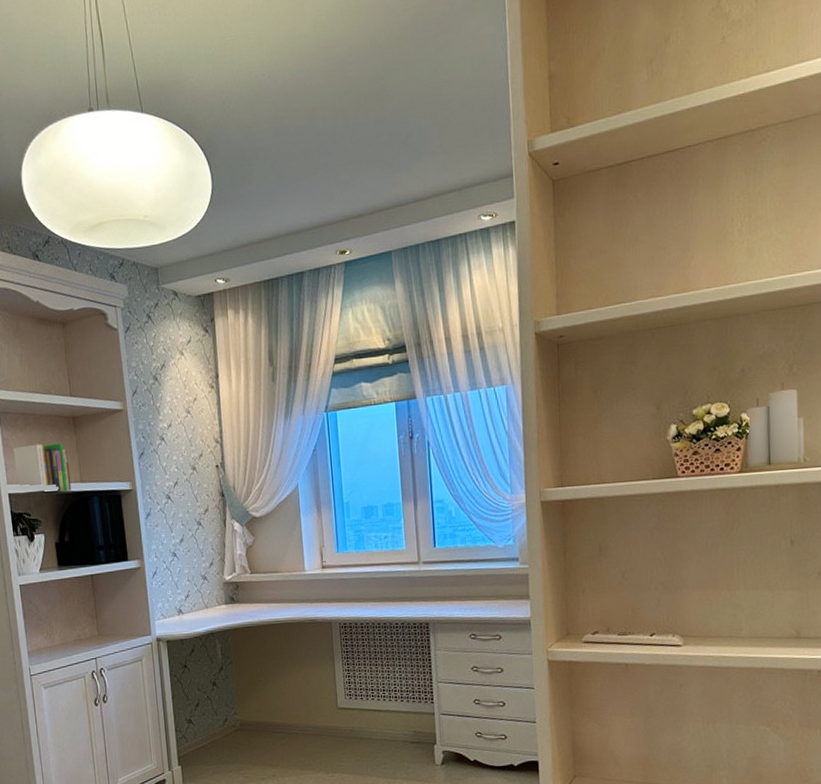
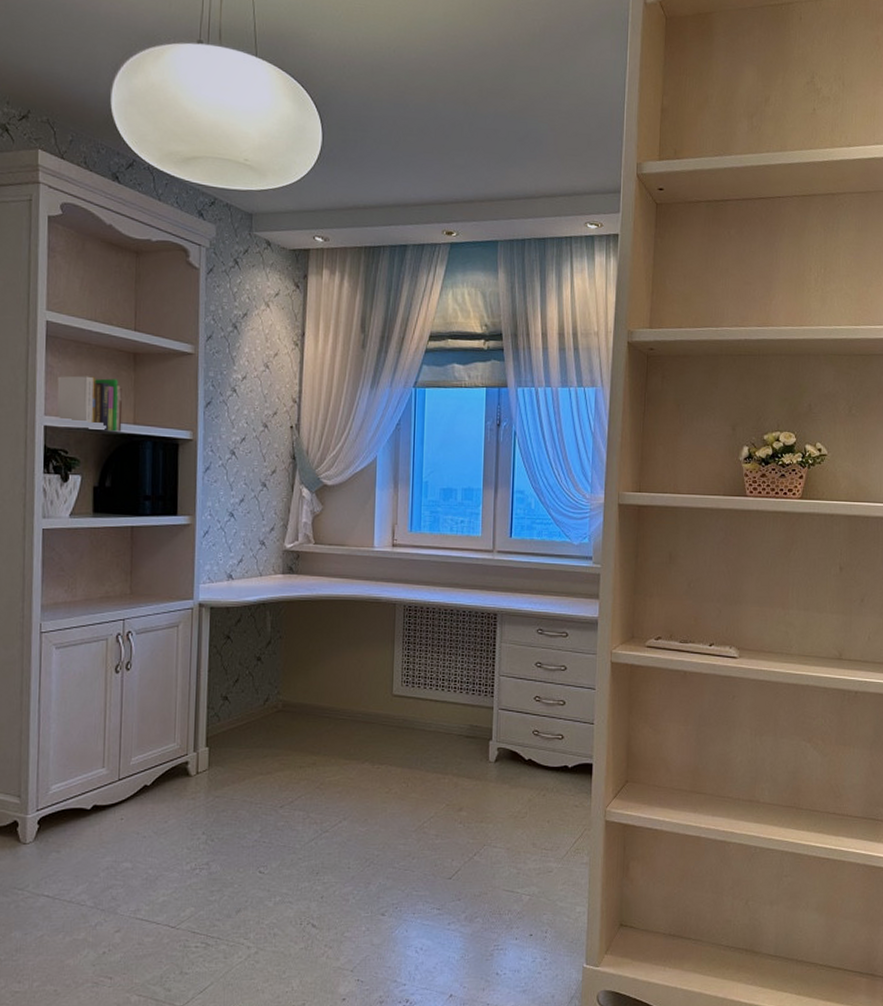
candle: present [743,382,810,468] -> none [804,421,861,497]

